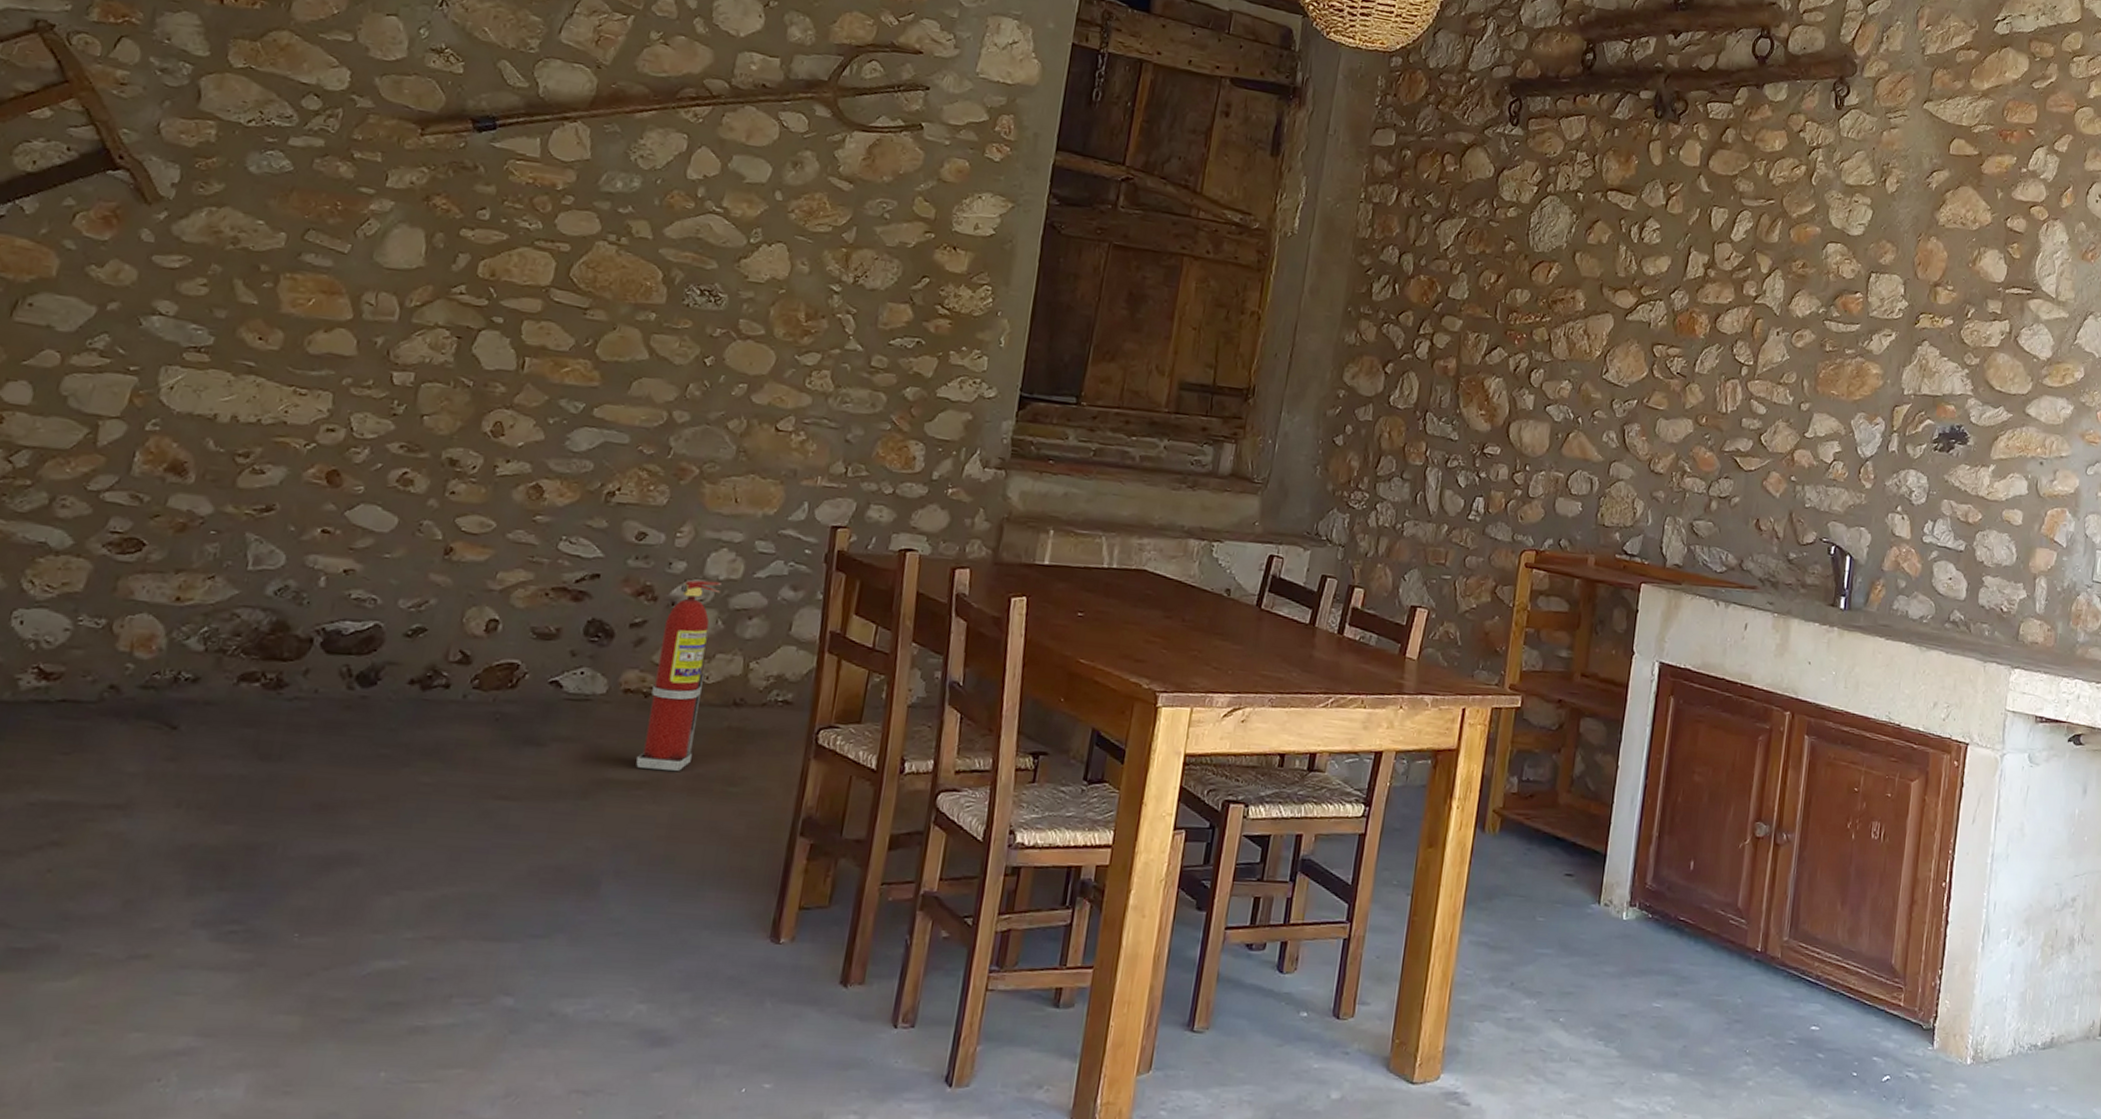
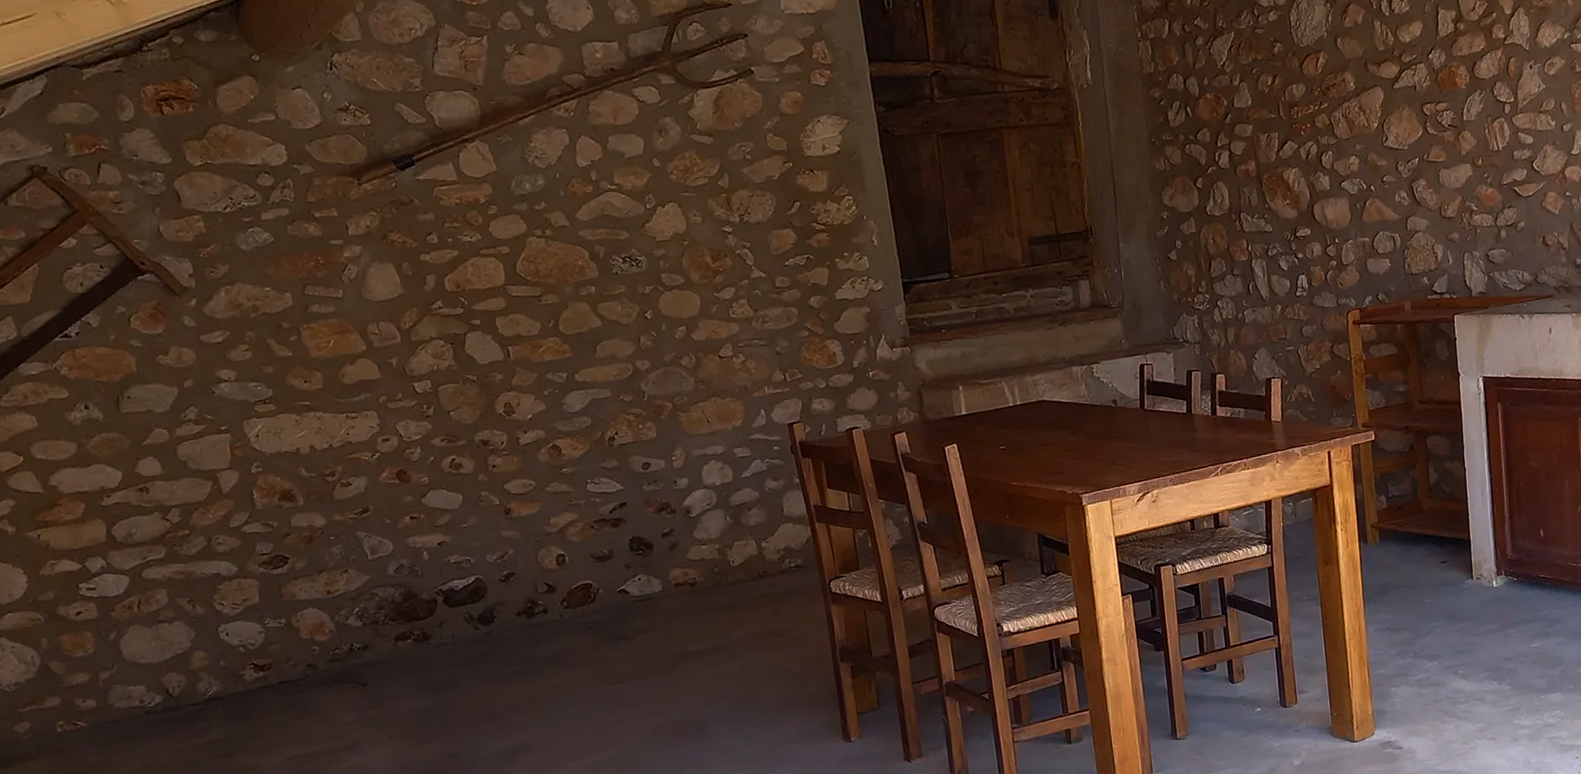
fire extinguisher: present [636,580,721,772] -> none [687,487,742,639]

